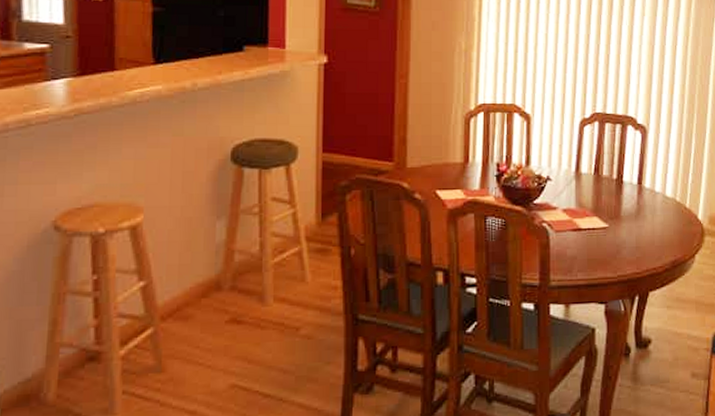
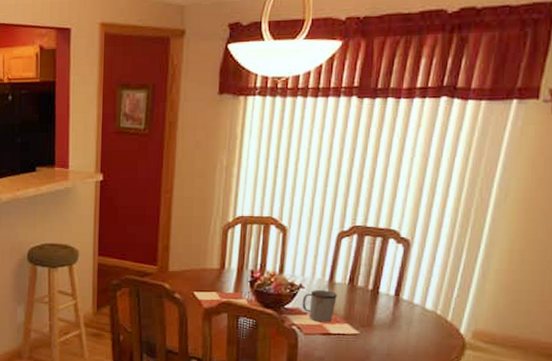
mug: none [551,182,584,217] -> present [302,290,337,323]

